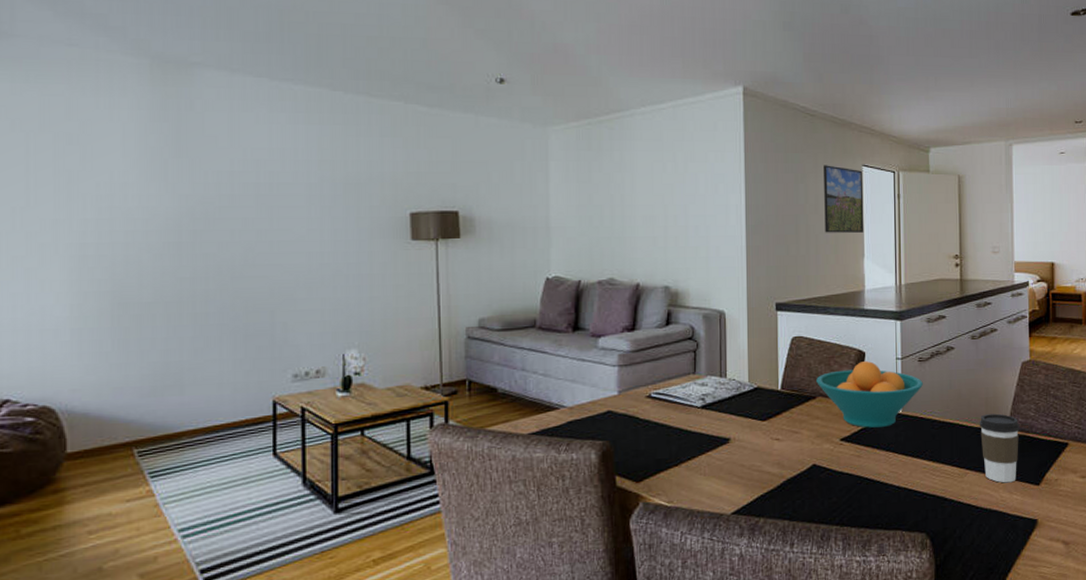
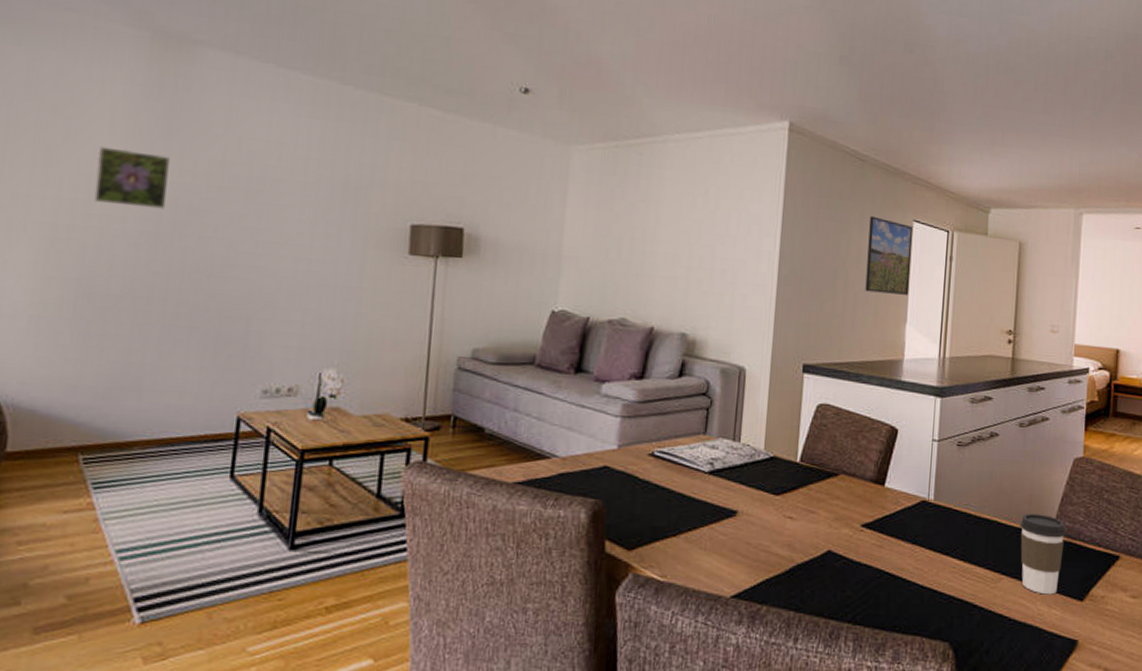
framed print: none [114,168,184,221] -> present [93,146,170,209]
fruit bowl: present [816,361,923,428] -> none [840,439,960,516]

